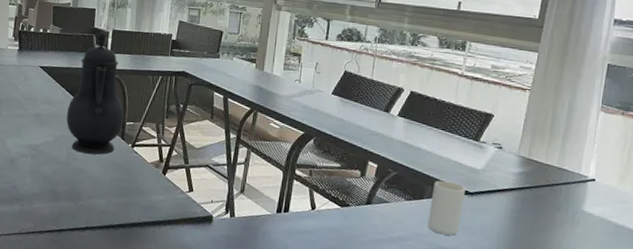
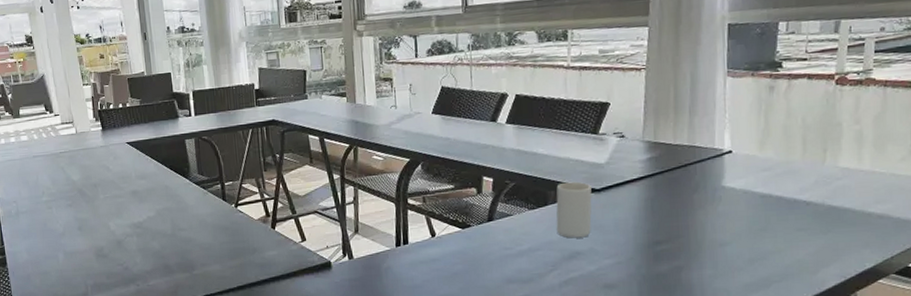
coffeepot: present [66,32,125,155] -> none [163,95,223,222]

